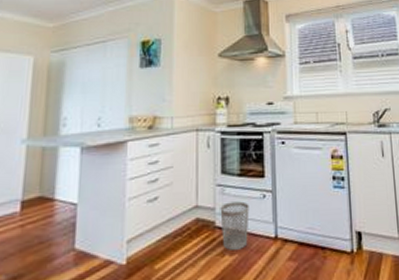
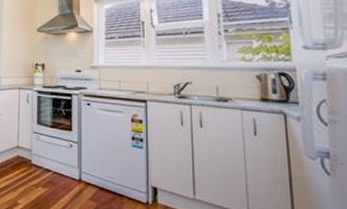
wastebasket: present [220,201,250,250] -> none [35,146,59,185]

